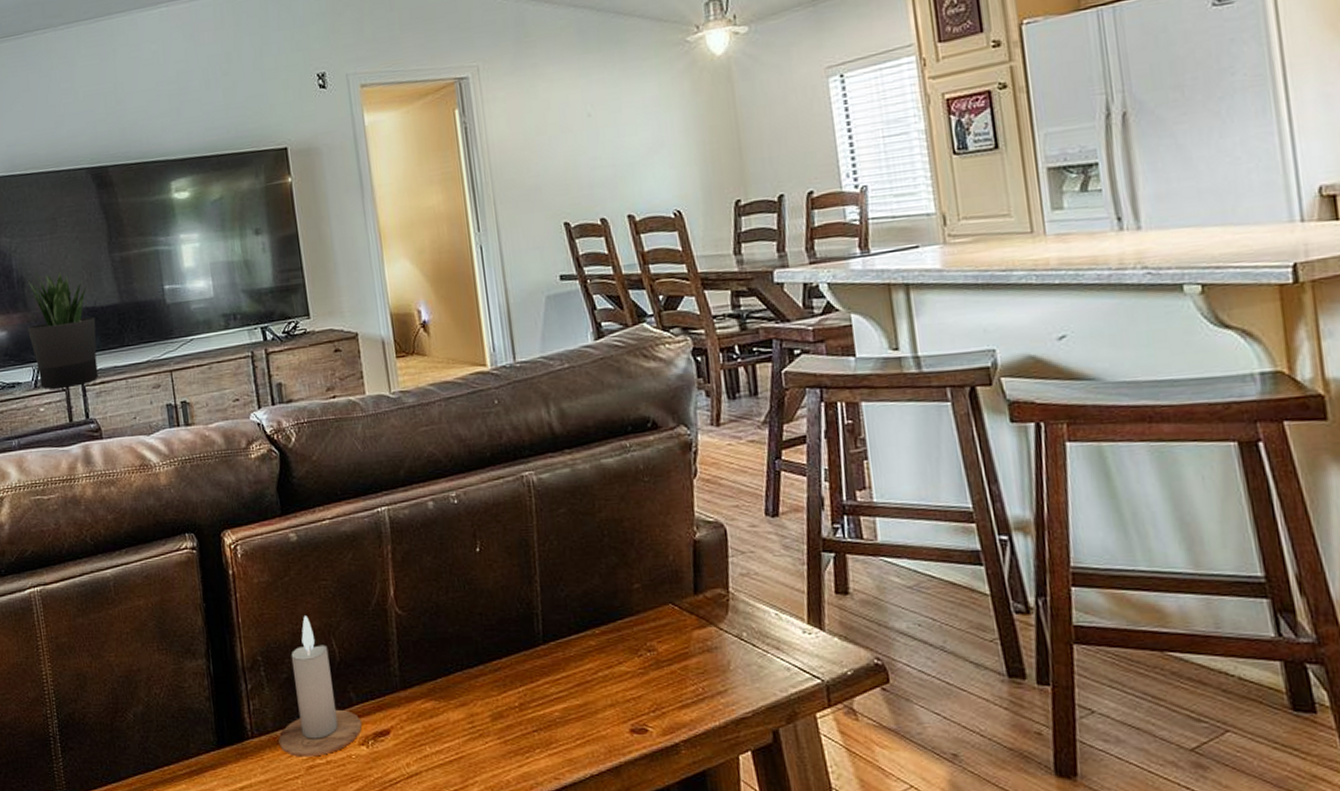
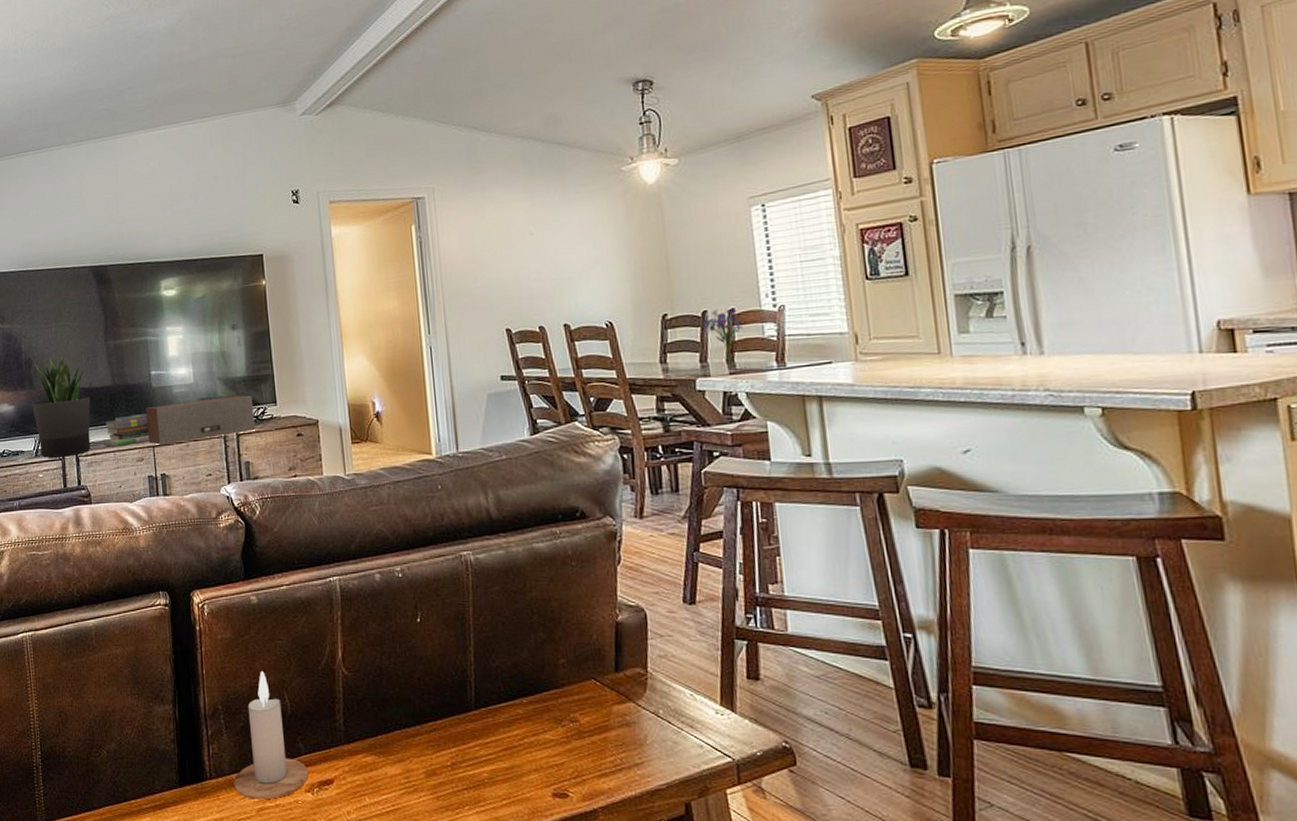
books: none [113,334,166,374] -> present [104,414,149,448]
speaker: none [160,308,286,370] -> present [146,395,255,446]
flowers: none [778,190,822,255] -> present [701,308,743,366]

